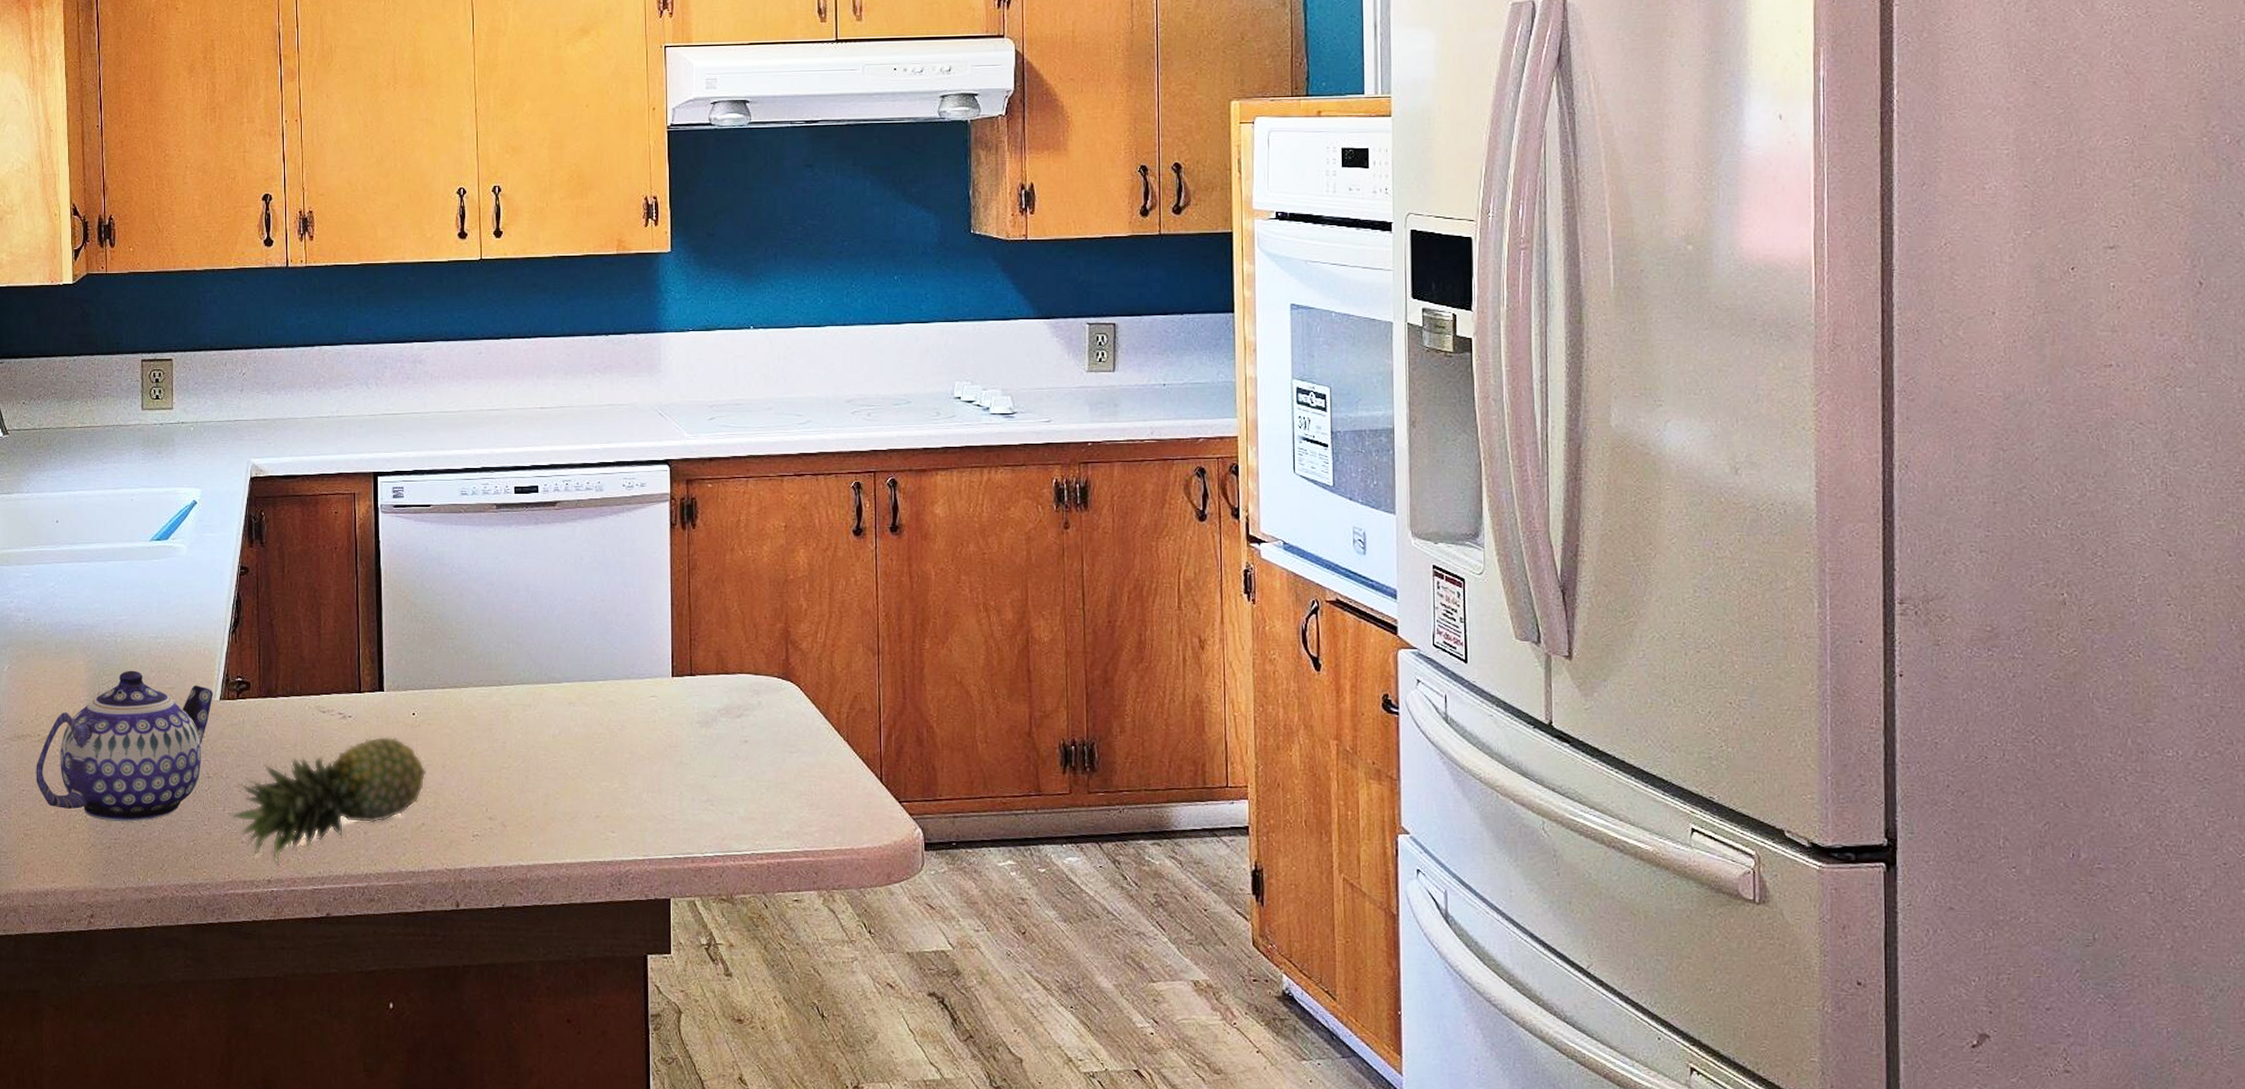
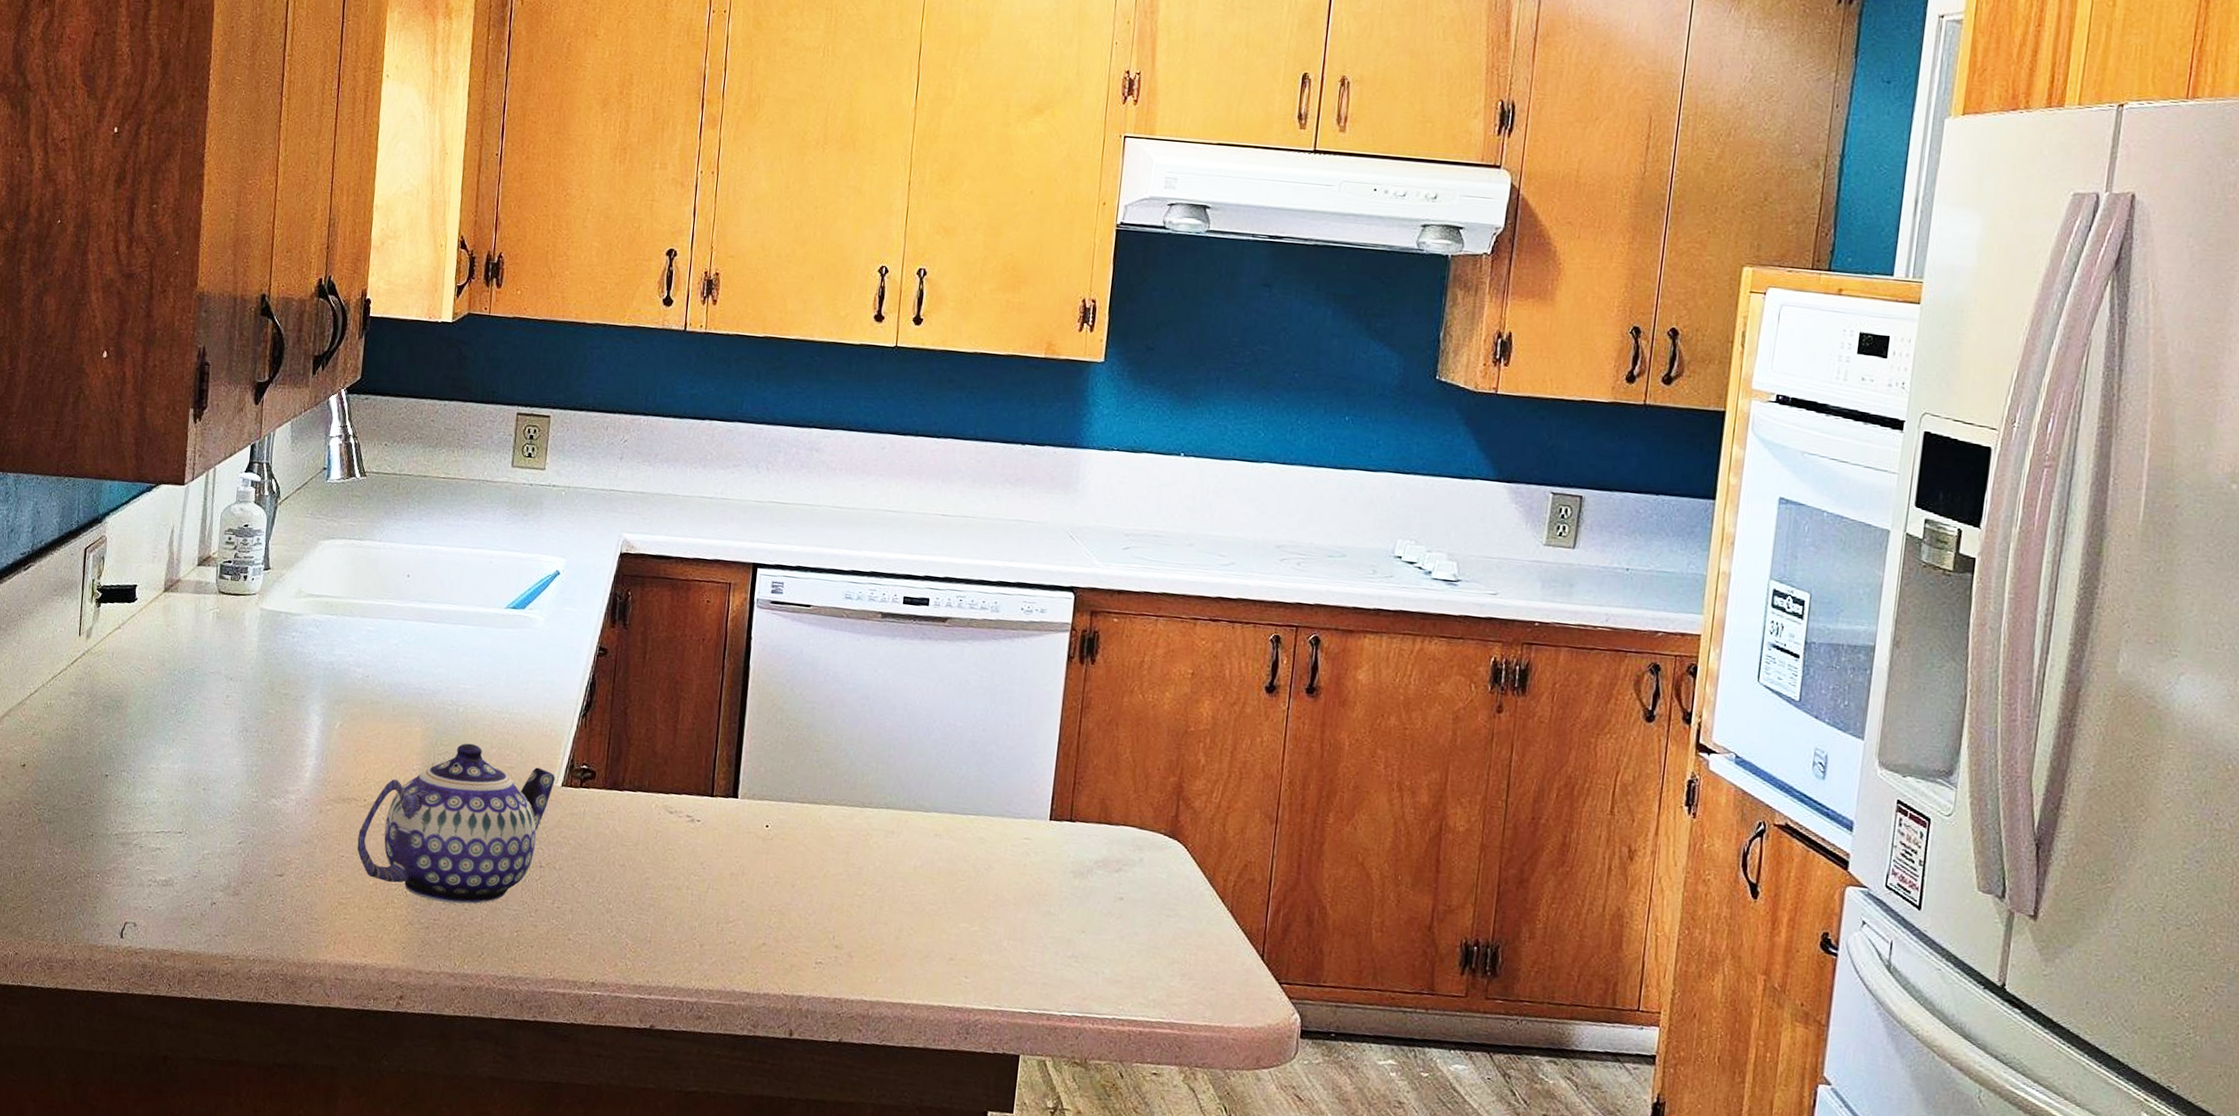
fruit: present [230,736,426,865] -> none [559,845,774,968]

